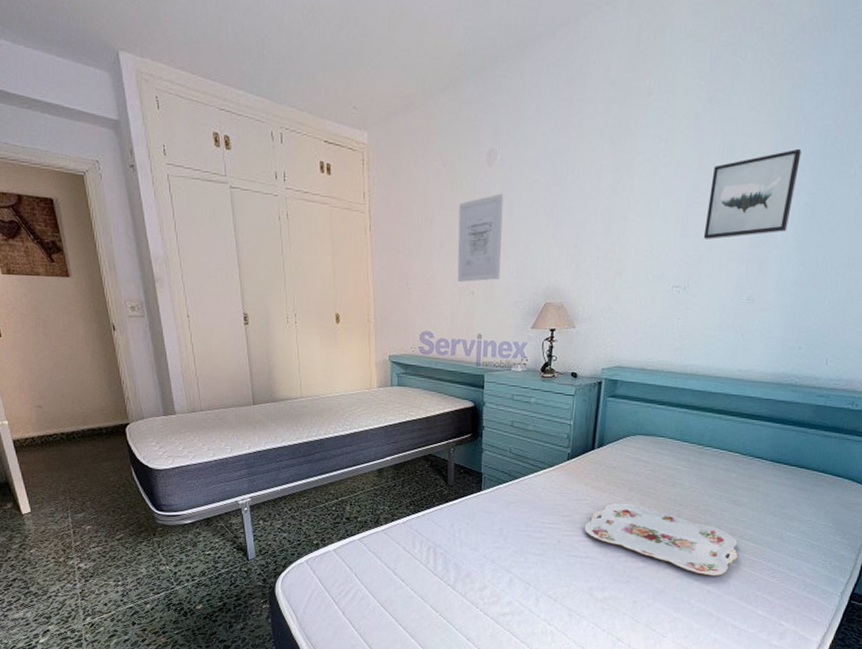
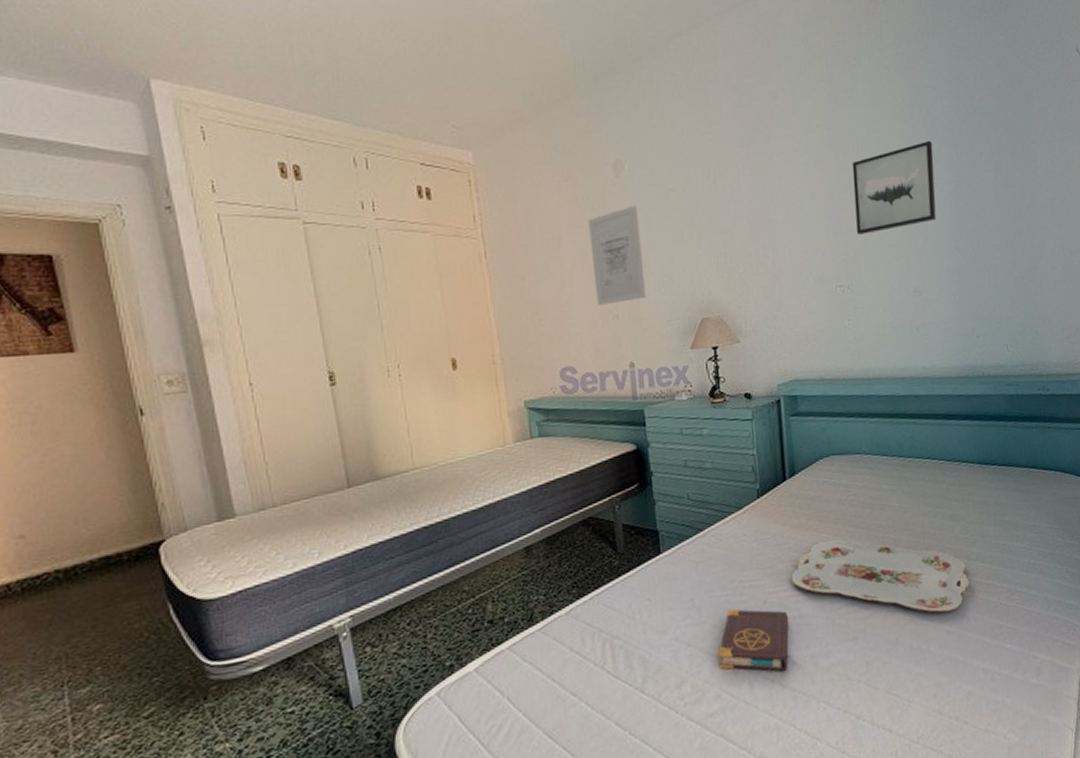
book: none [514,541,577,596] -> present [717,608,789,672]

